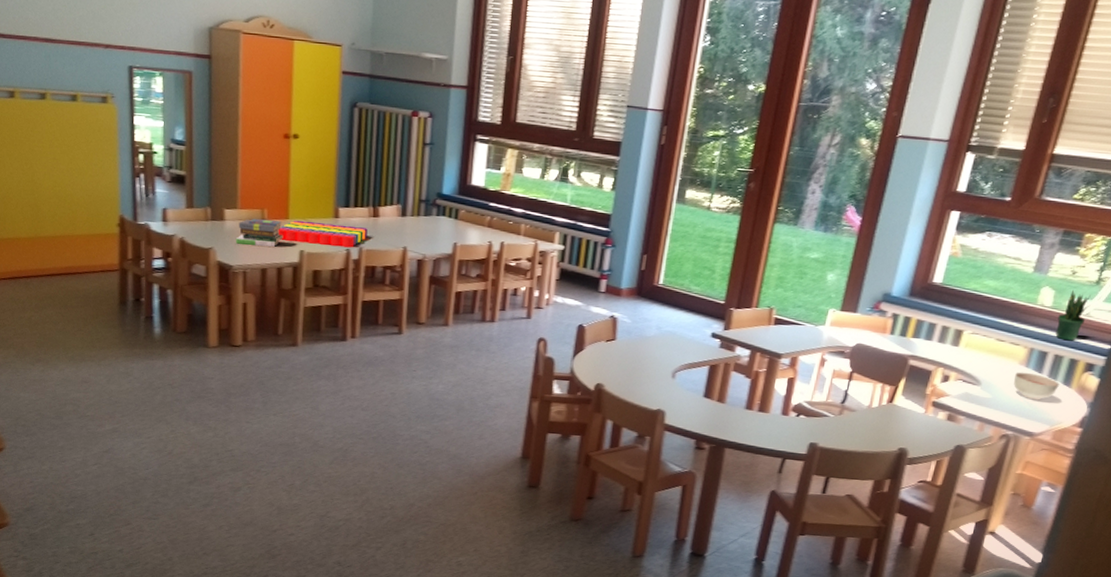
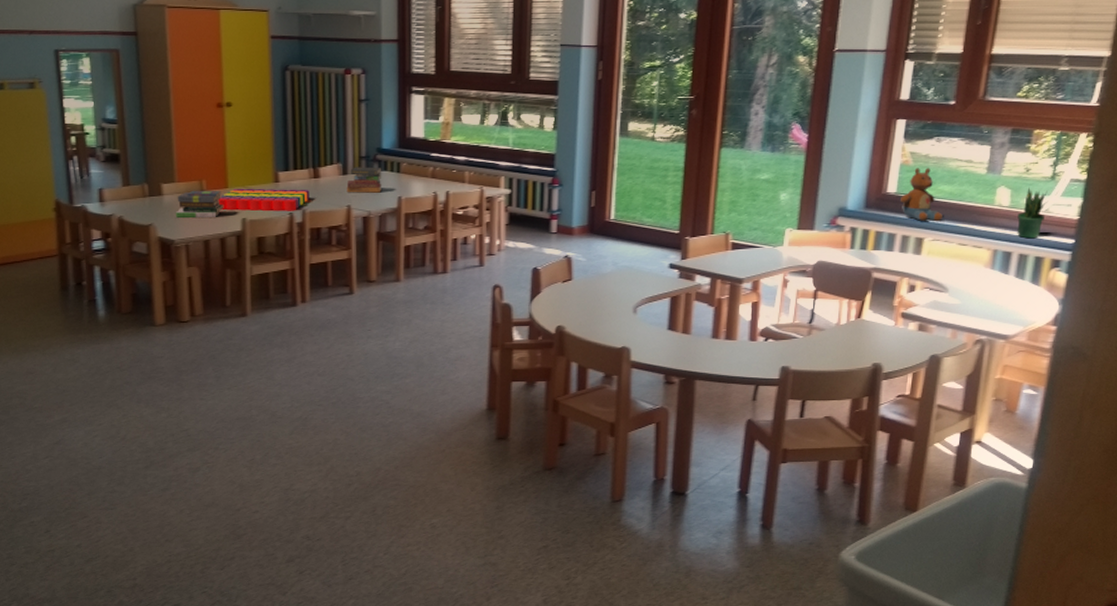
books: none [404,209,439,237] -> present [346,167,381,193]
stuffed toy: none [944,260,985,315] -> present [899,168,942,221]
bowl: present [1014,372,1059,400] -> none [981,274,1027,302]

